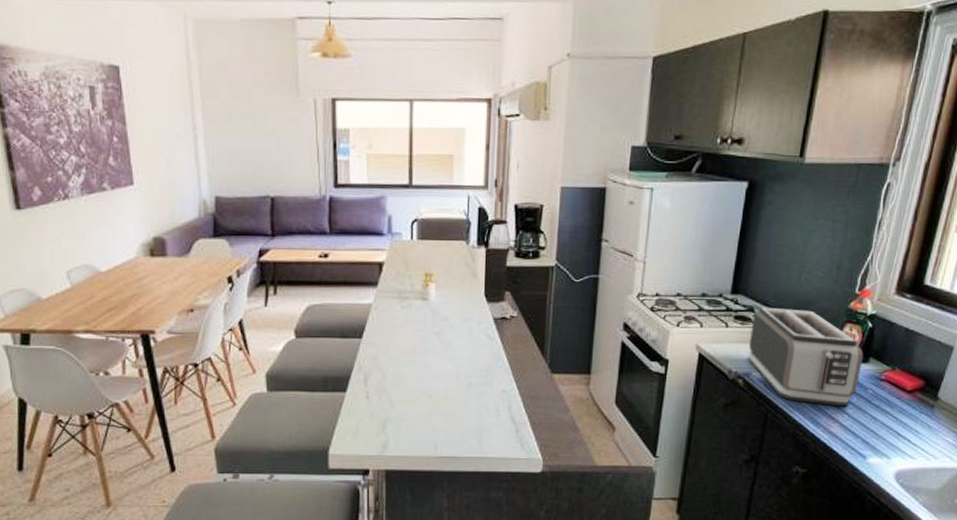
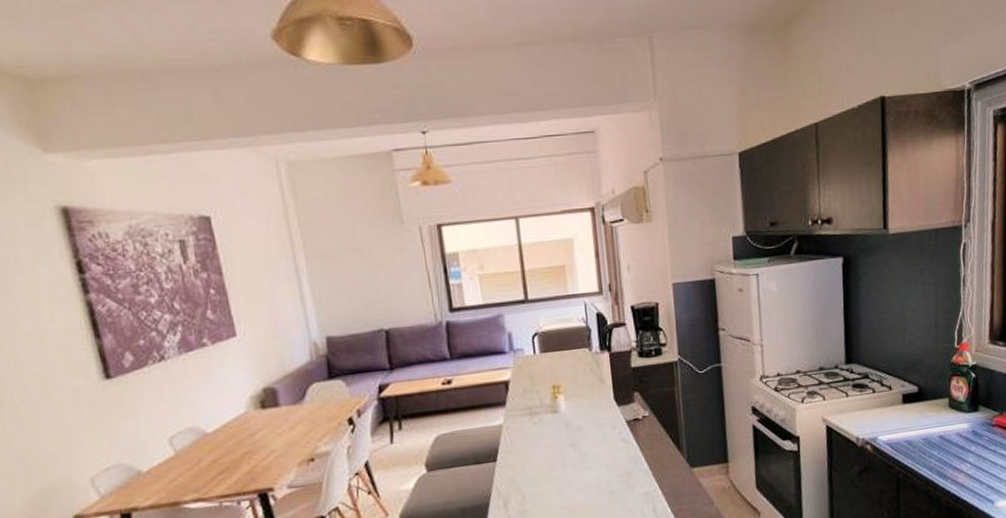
toaster: present [748,307,864,407] -> none [869,369,974,459]

